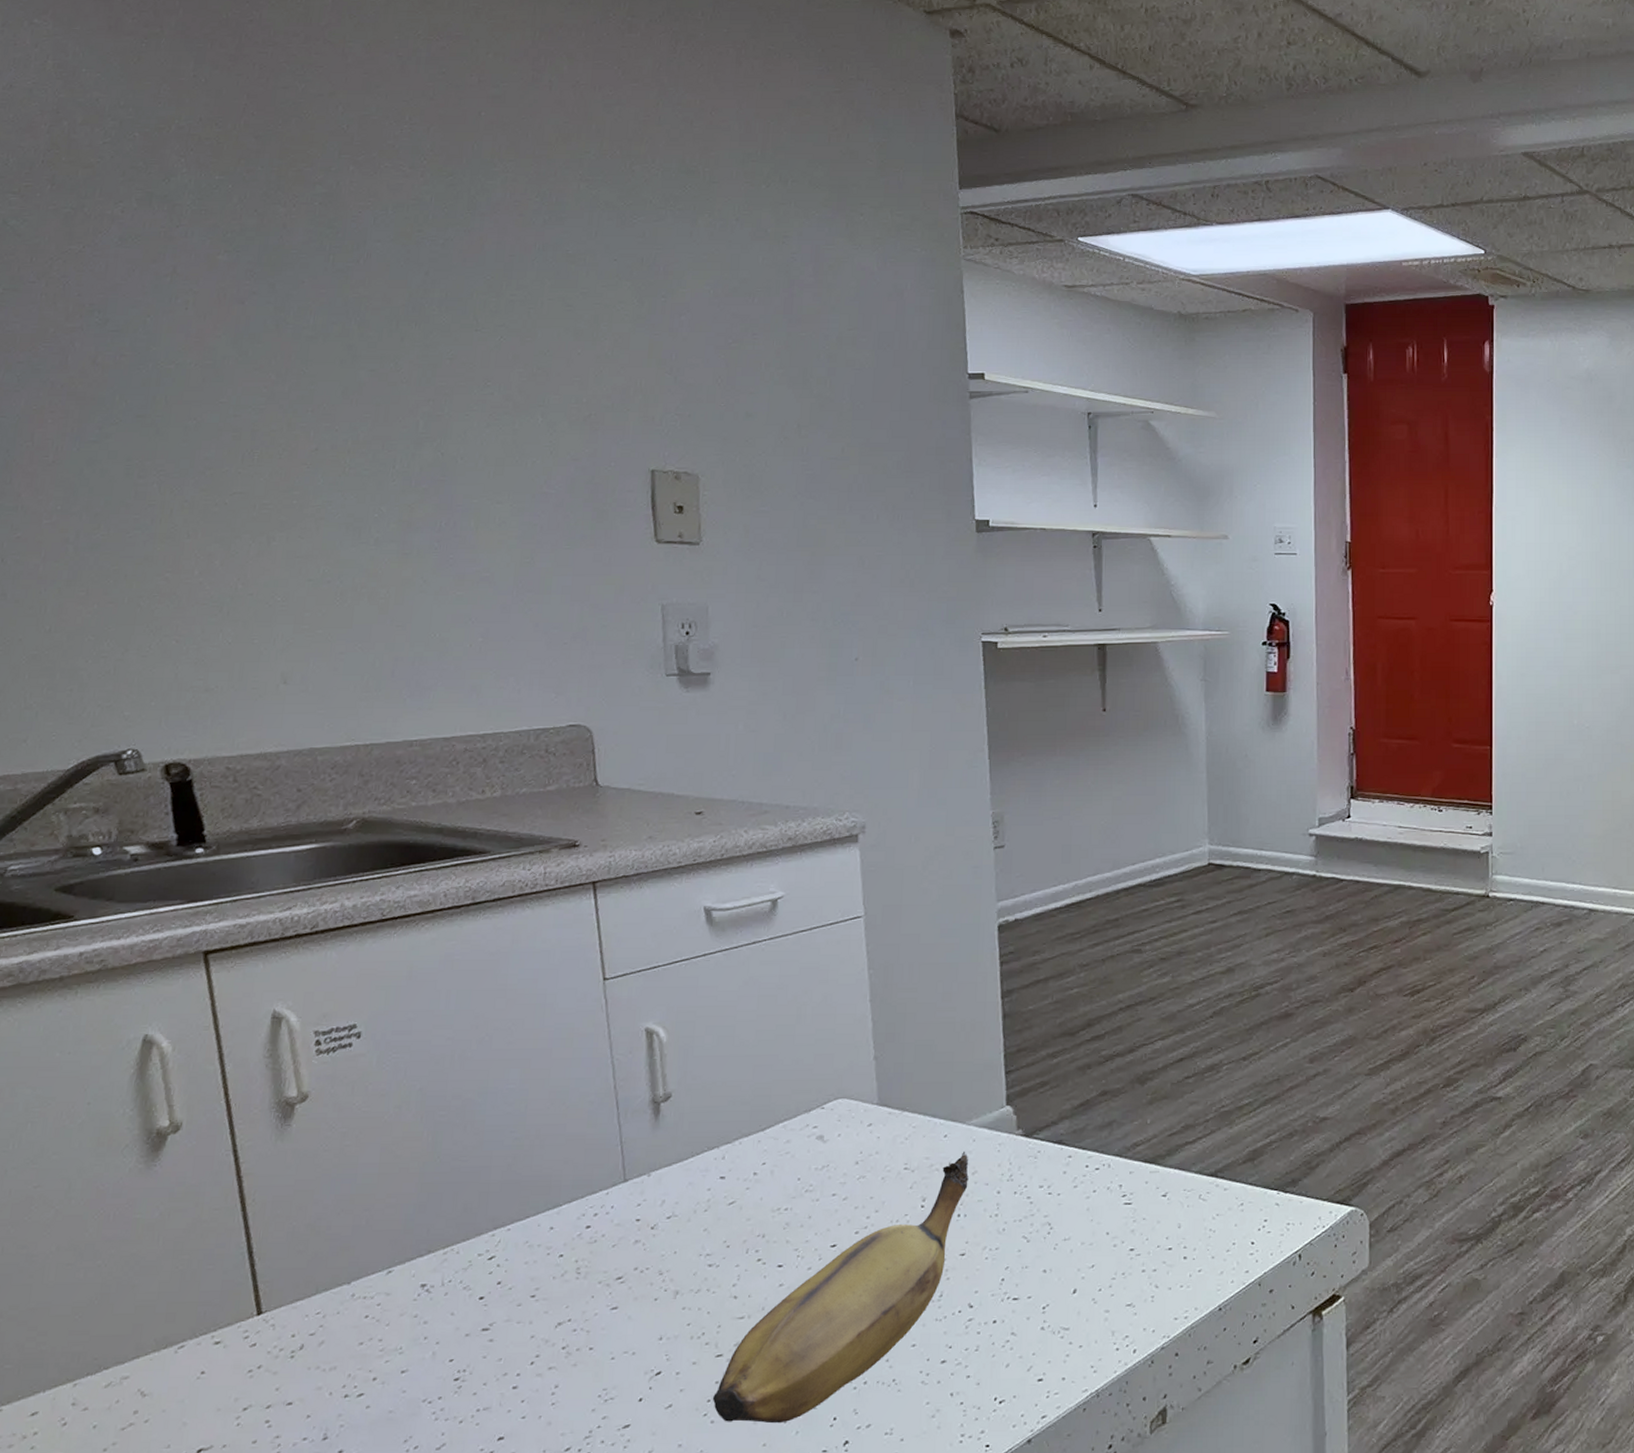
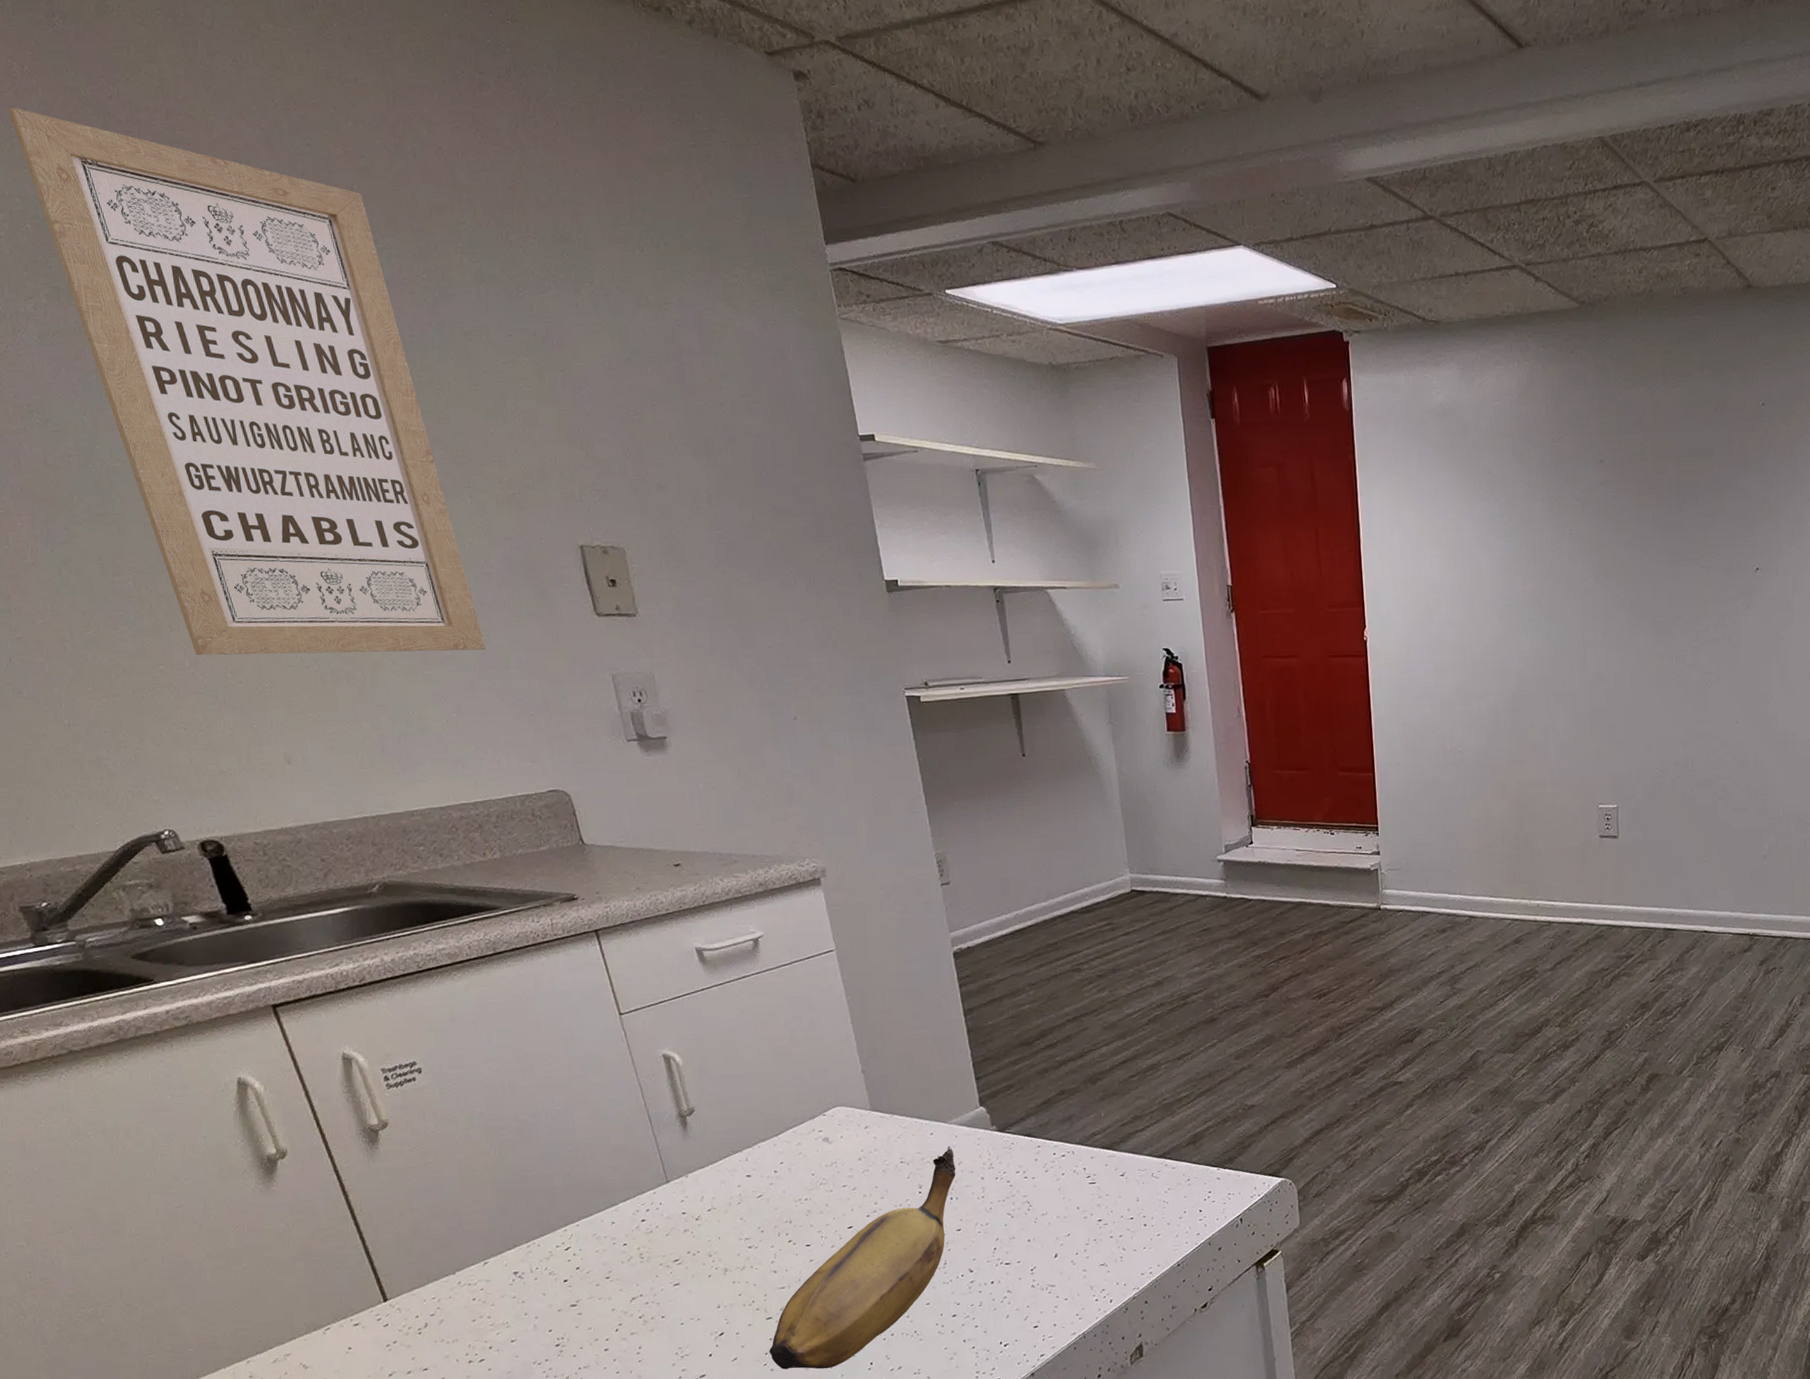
wall art: none [143,25,529,573] -> present [8,107,486,656]

